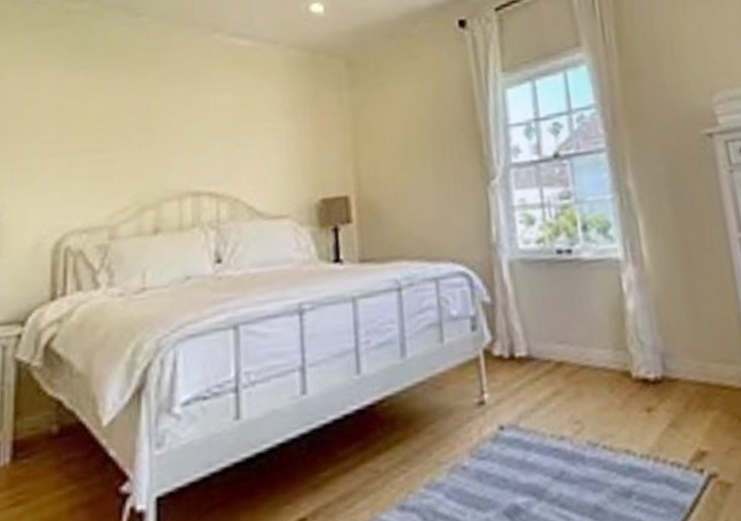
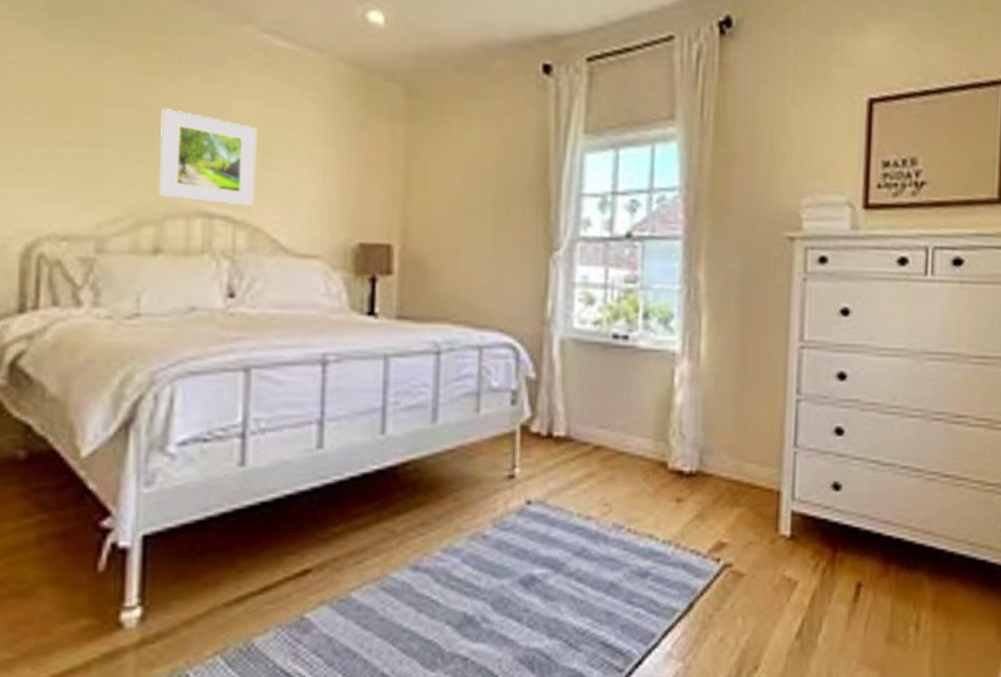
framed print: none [155,110,232,184] -> present [159,108,257,207]

